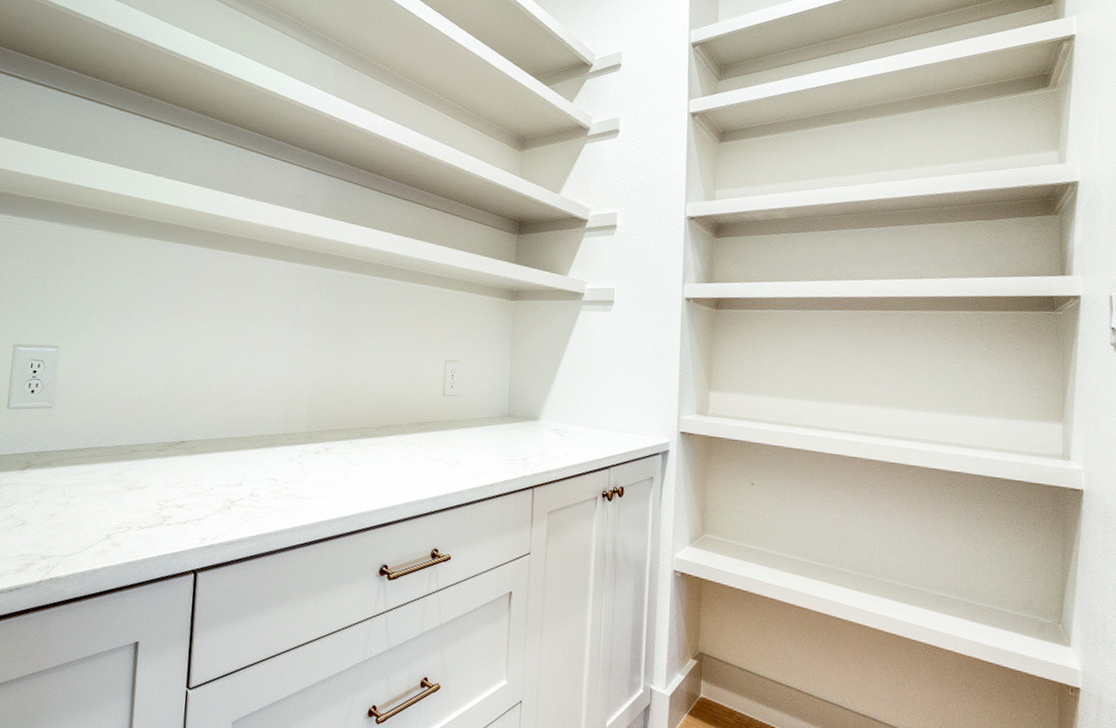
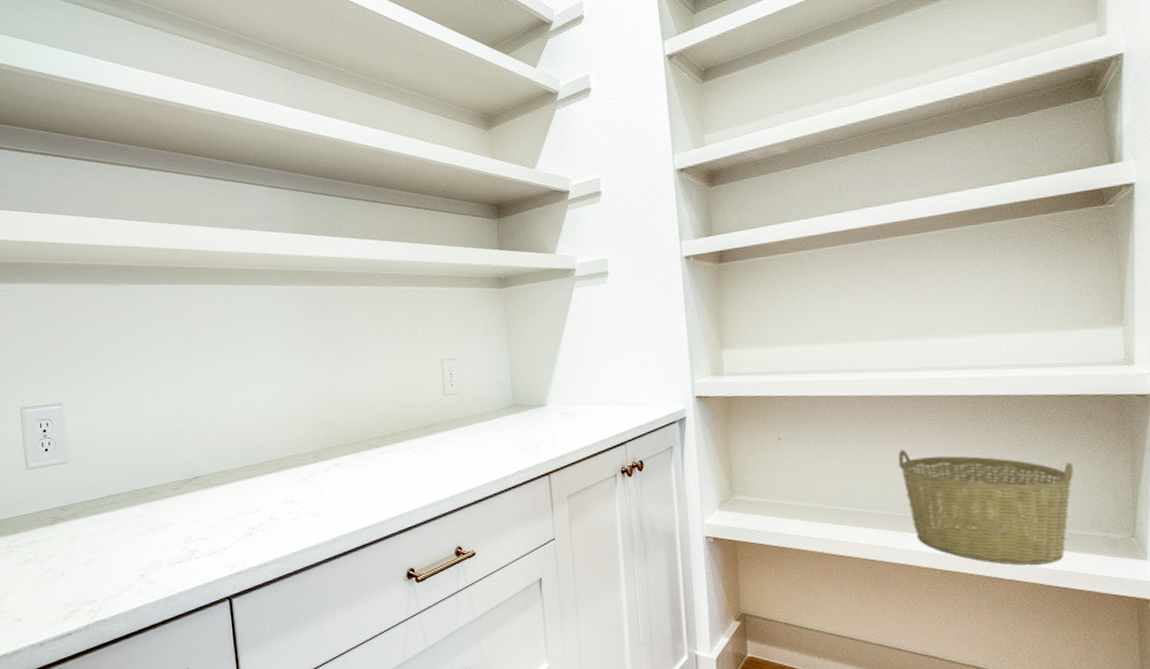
basket: none [857,510,1012,640] -> present [898,449,1074,565]

